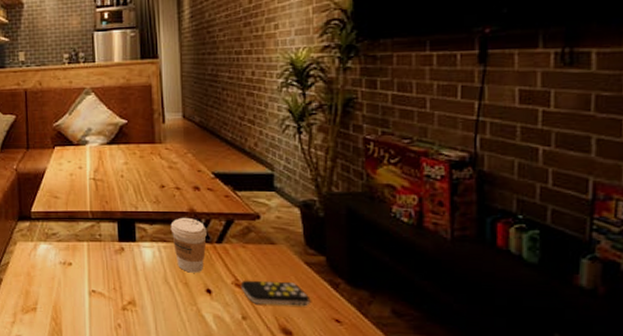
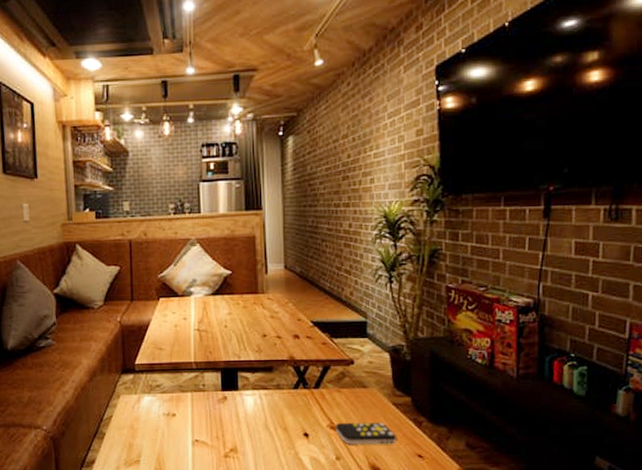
coffee cup: present [170,217,207,273] -> none [271,365,305,418]

